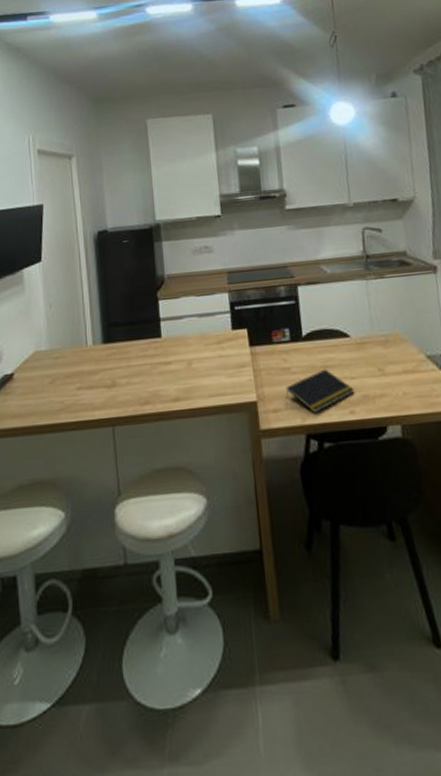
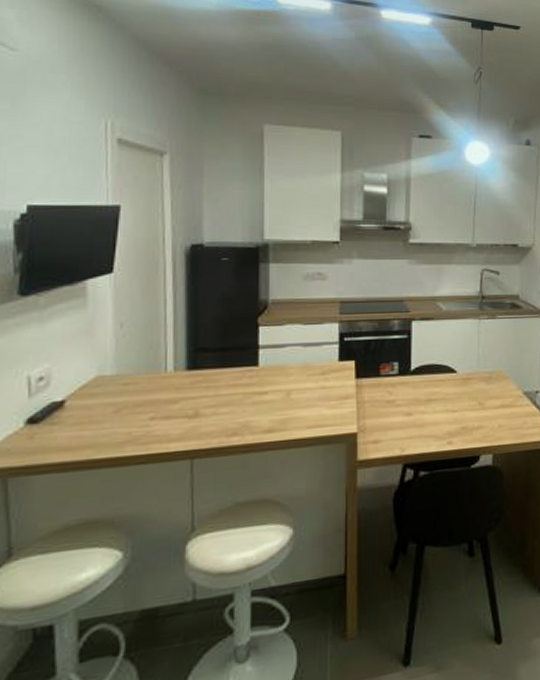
notepad: present [286,368,355,413] -> none [387,402,455,444]

